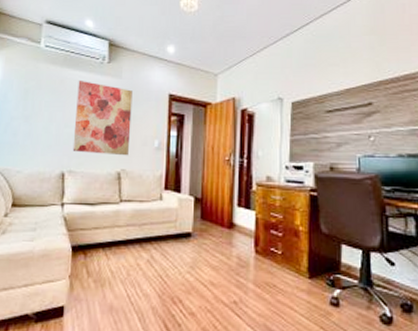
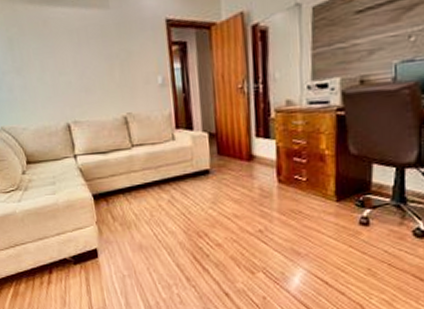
wall art: present [72,79,133,156] -> none [62,17,132,101]

